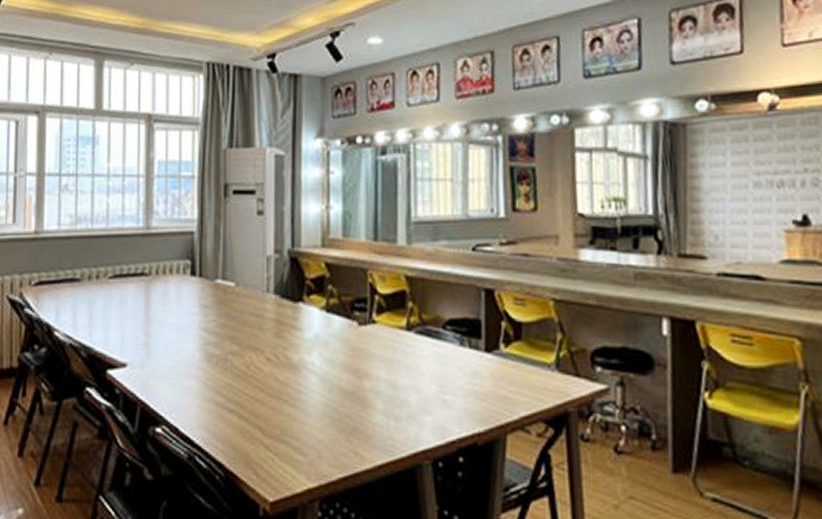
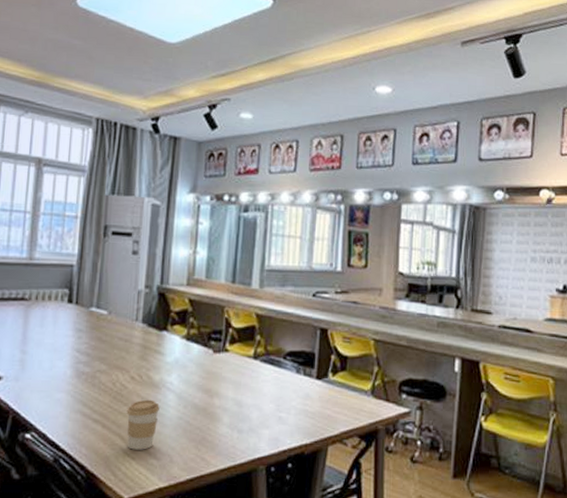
coffee cup: none [264,384,301,444] -> present [126,399,160,450]

